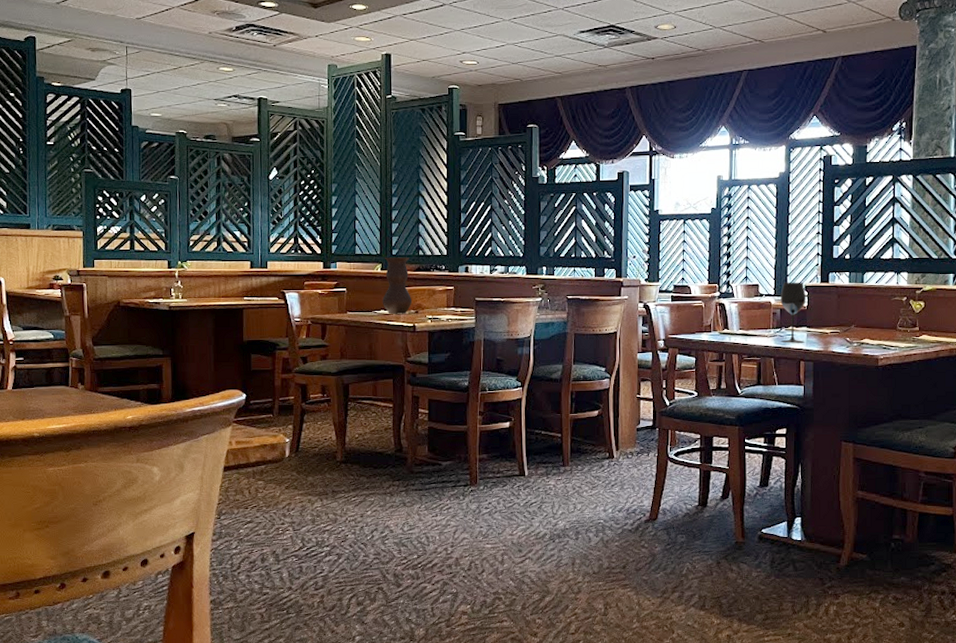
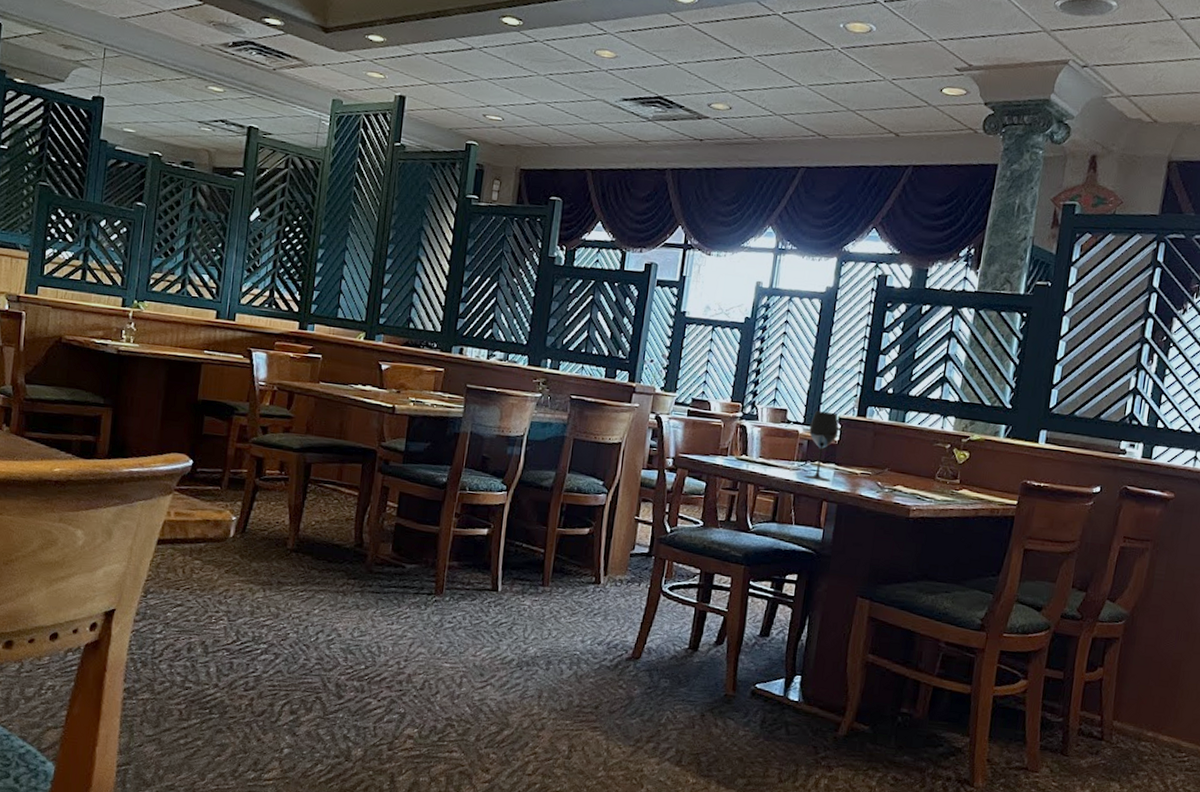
vase: present [382,257,413,314] -> none [360,325,399,392]

